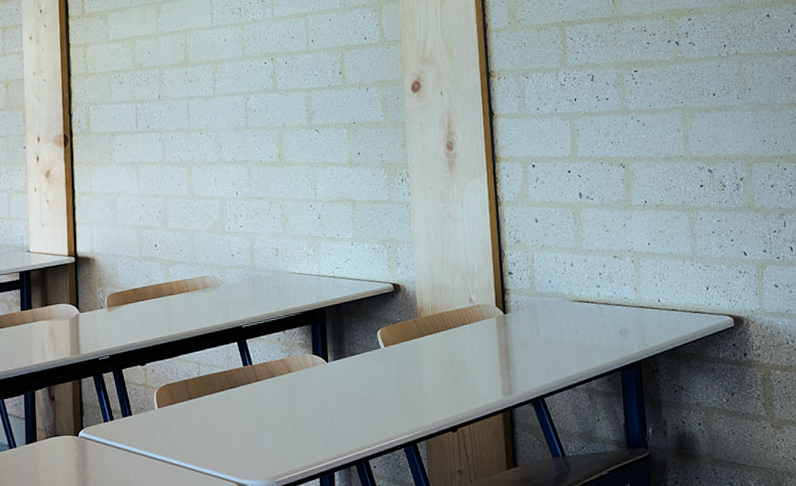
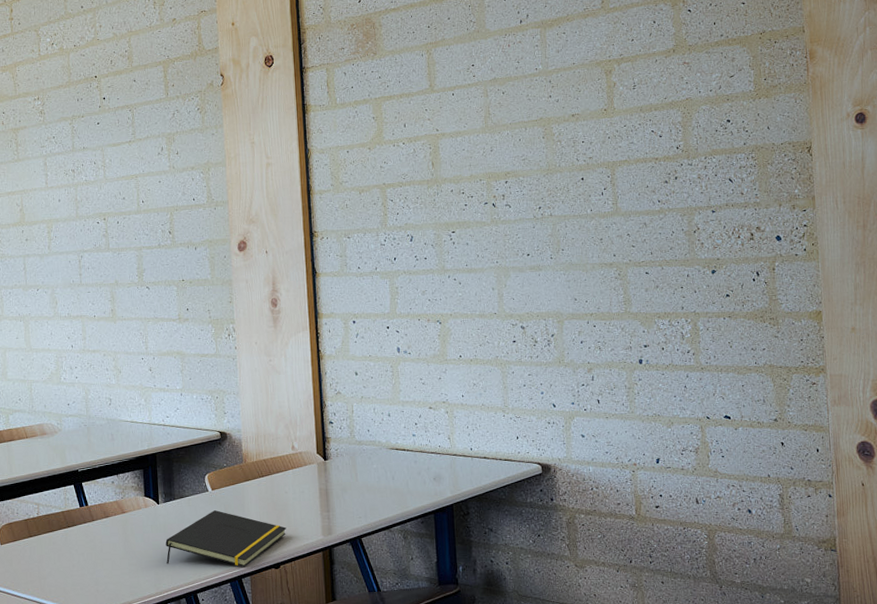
notepad: none [335,369,464,431] -> present [165,510,287,567]

